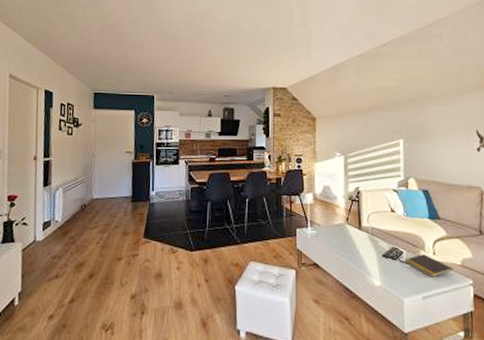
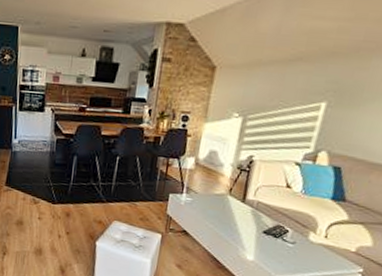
notepad: present [405,254,453,277] -> none [288,235,344,260]

